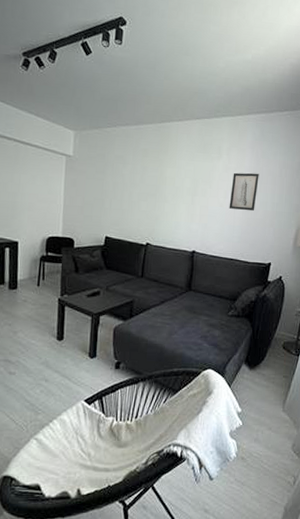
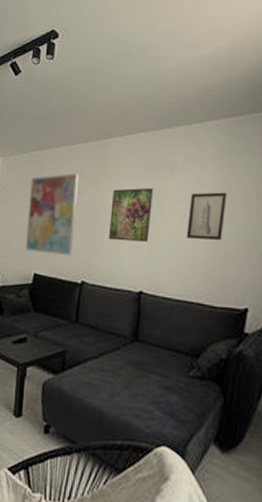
wall art: none [97,150,145,222] -> present [25,173,80,256]
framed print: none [168,166,205,211] -> present [108,188,154,242]

